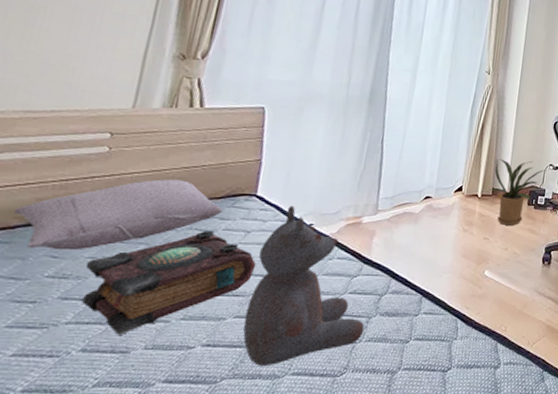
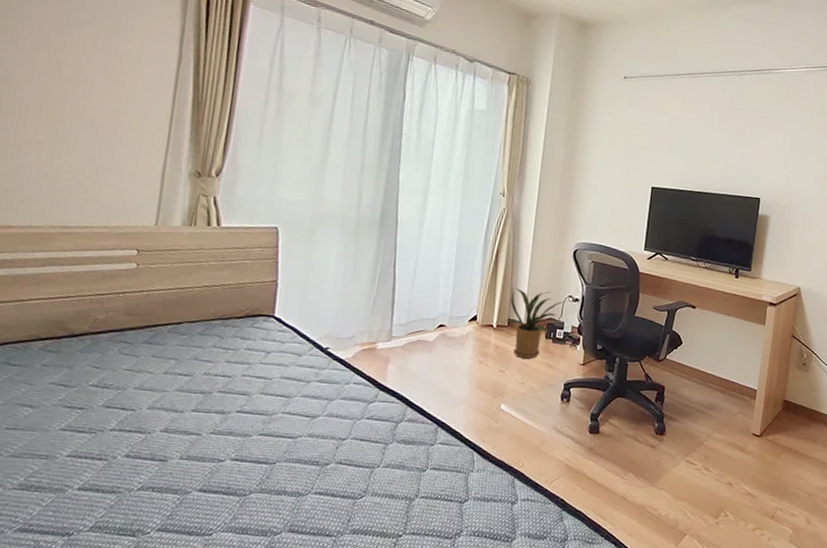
pillow: present [13,179,223,251] -> none [58,297,244,362]
book: present [82,230,257,335] -> none [123,349,277,444]
teddy bear: present [243,205,365,366] -> none [267,328,382,483]

